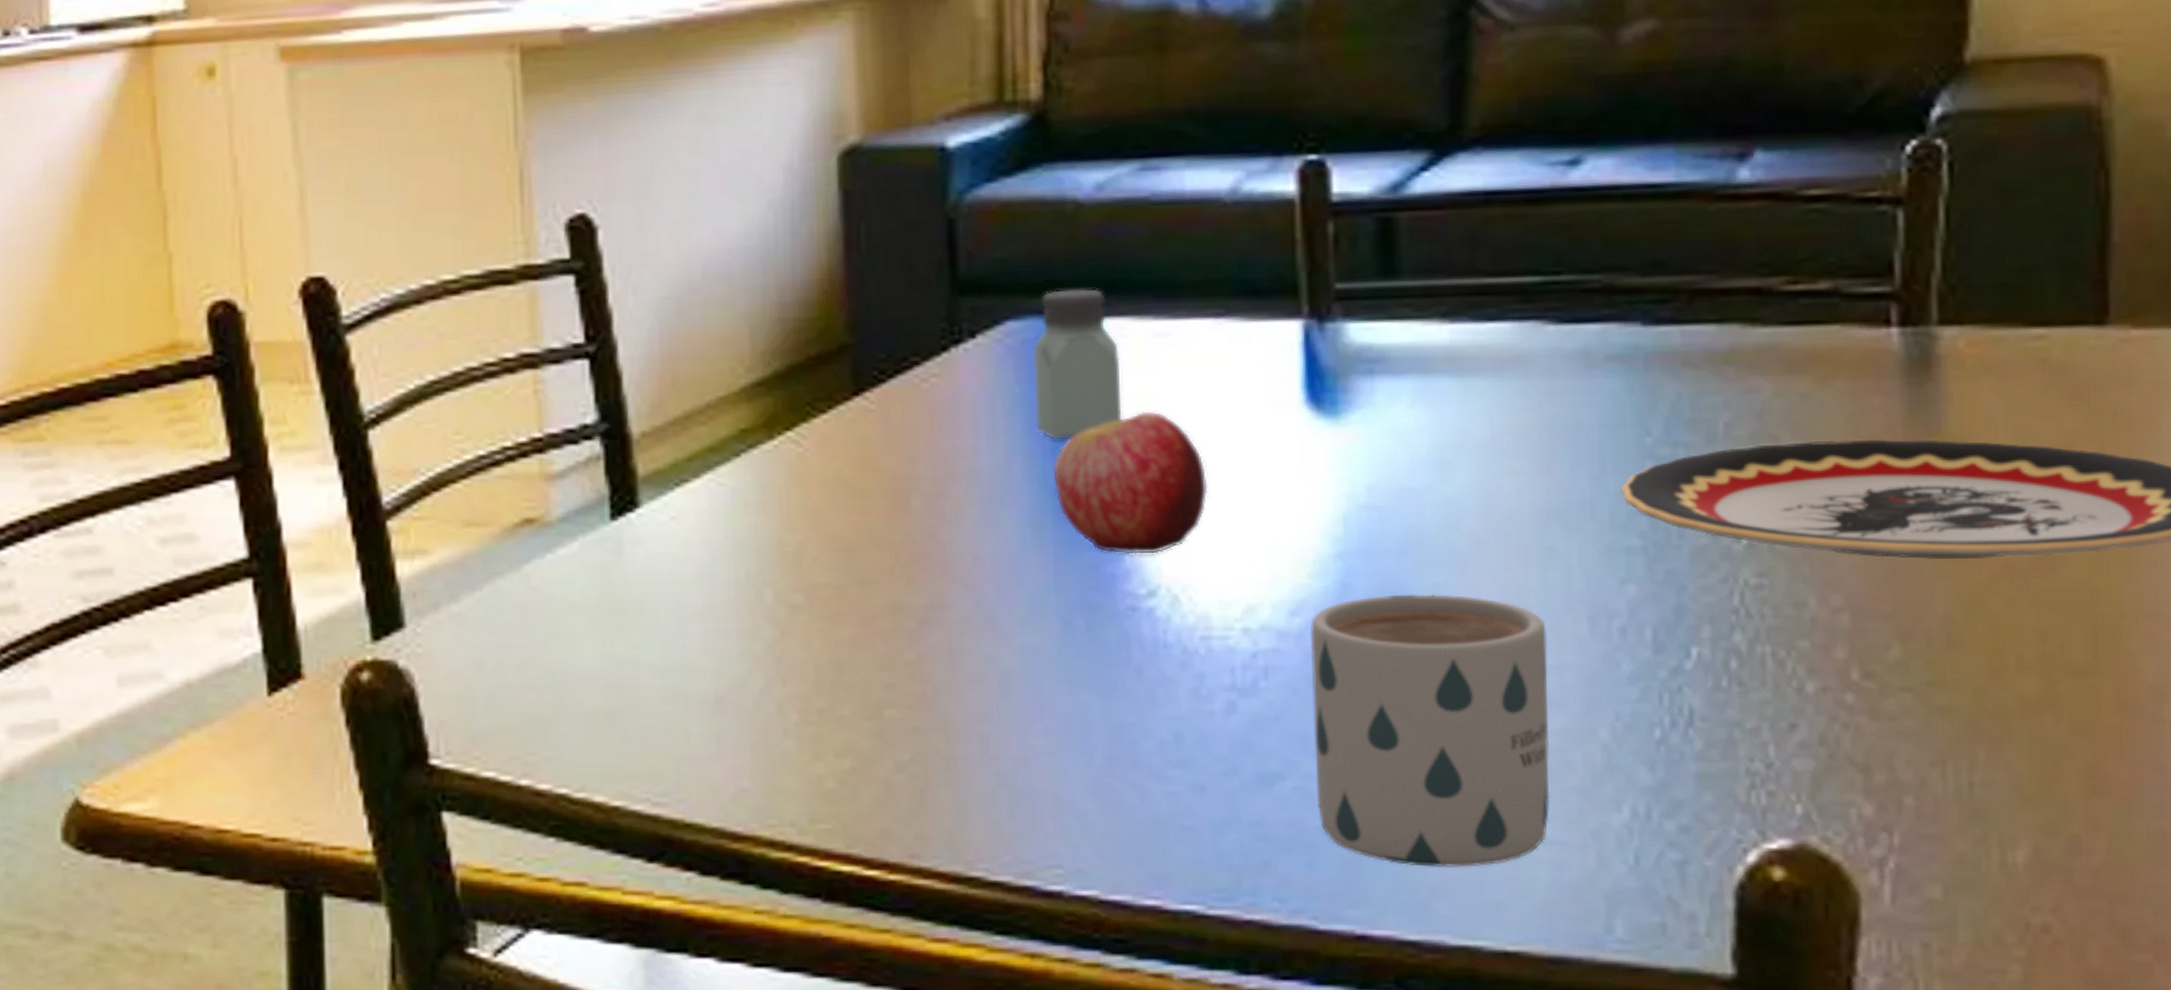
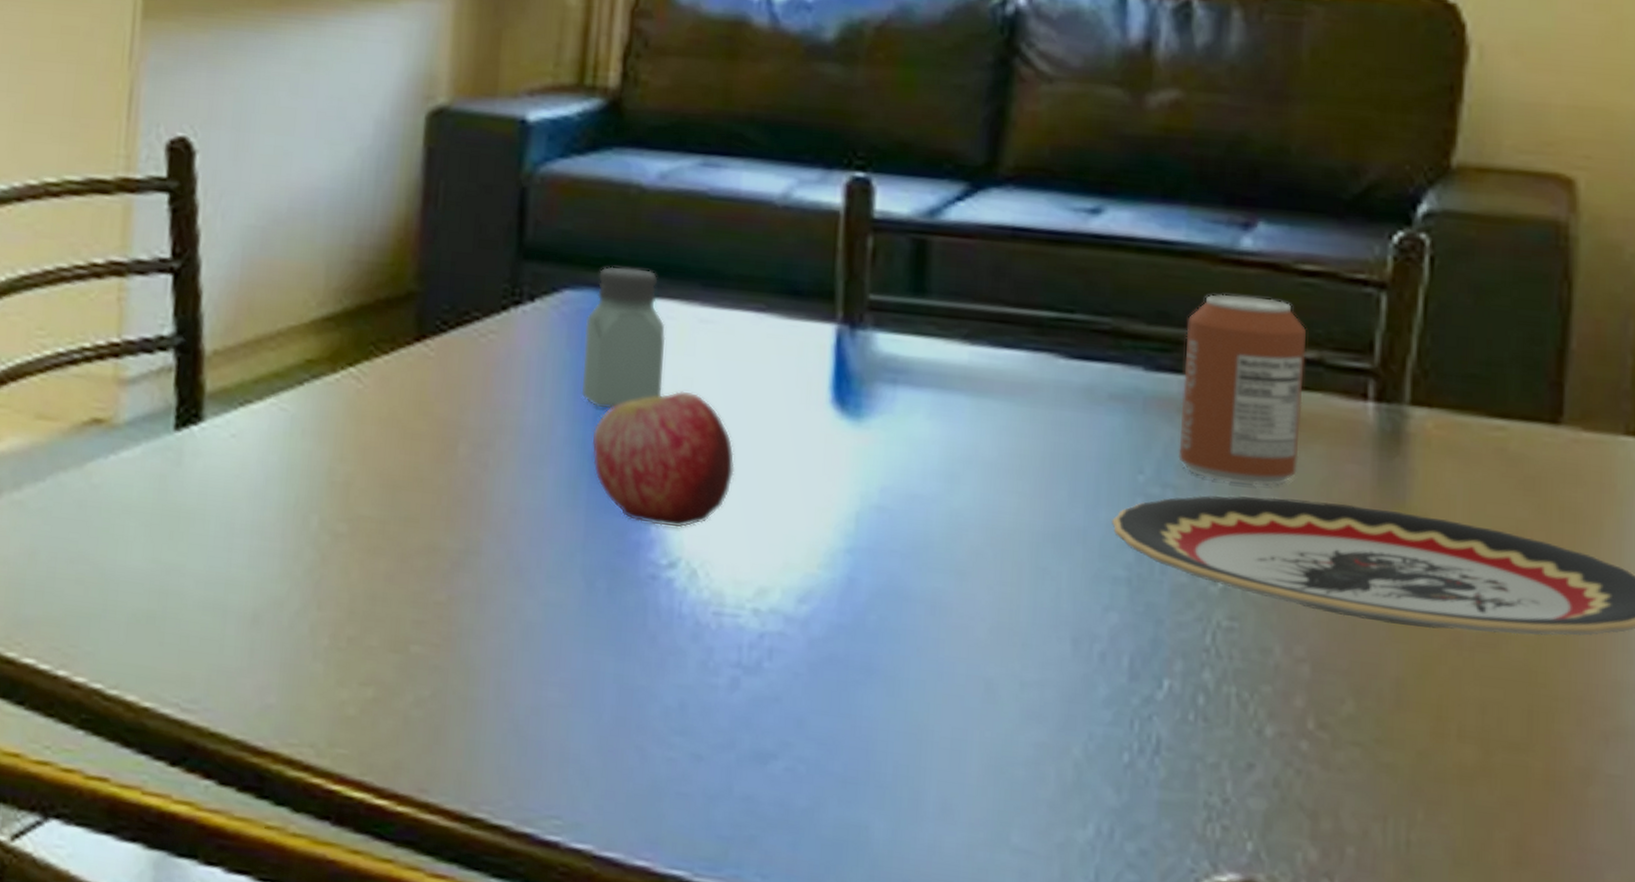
mug: present [1309,594,1550,868] -> none [806,593,1033,866]
can: none [1685,231,1820,432] -> present [1178,294,1306,486]

